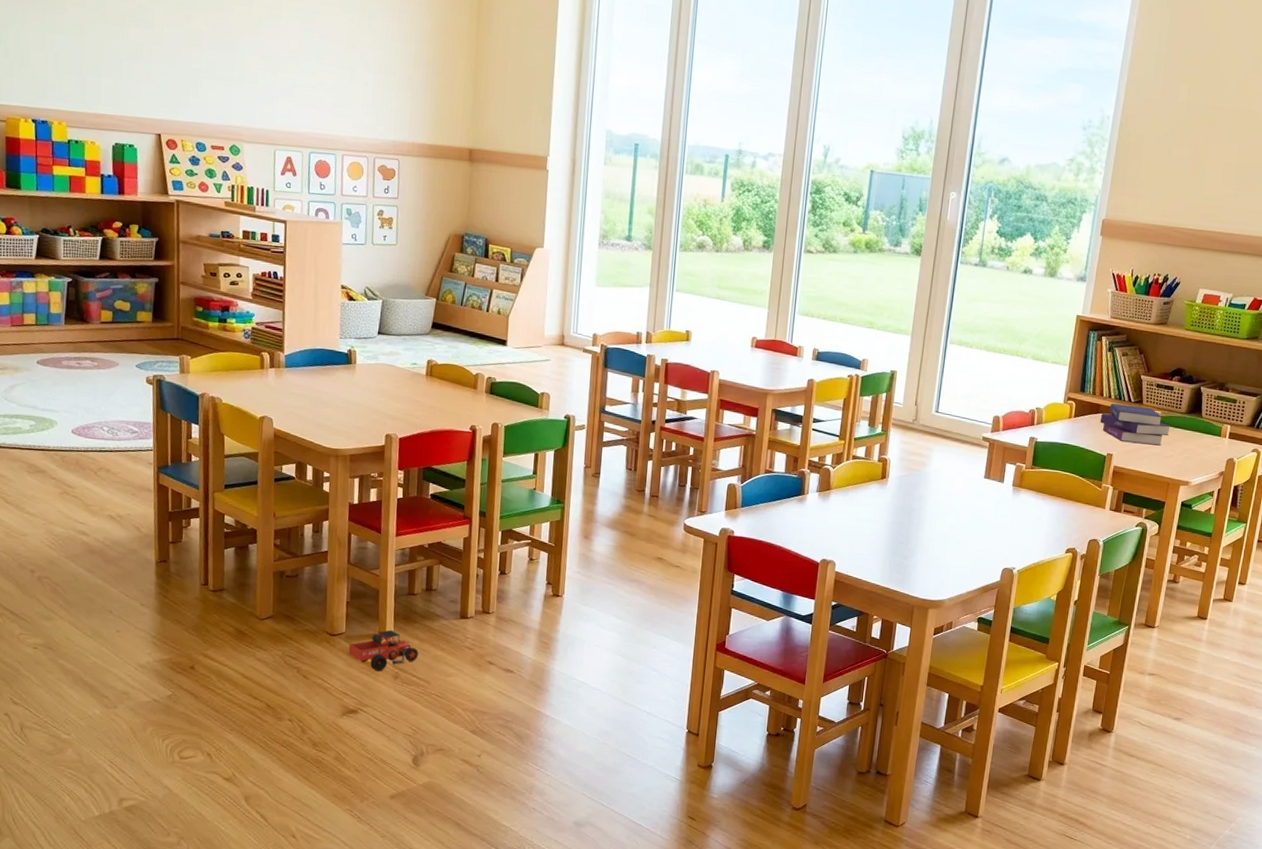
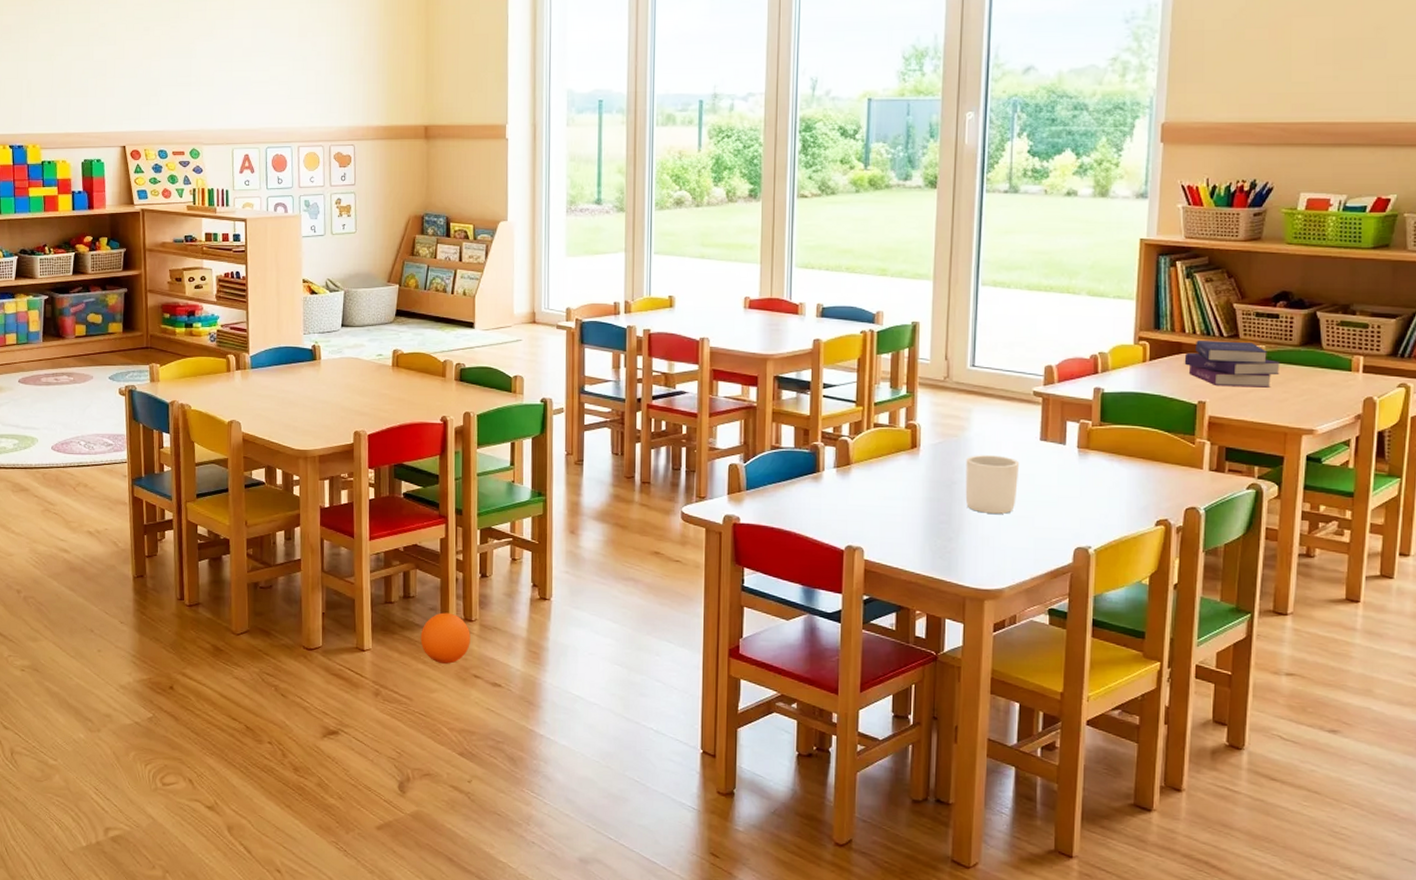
toy truck: present [348,630,419,671] -> none [326,642,399,688]
ball: none [440,605,487,651] -> present [420,612,471,664]
mug: none [921,487,967,538] -> present [965,455,1020,514]

